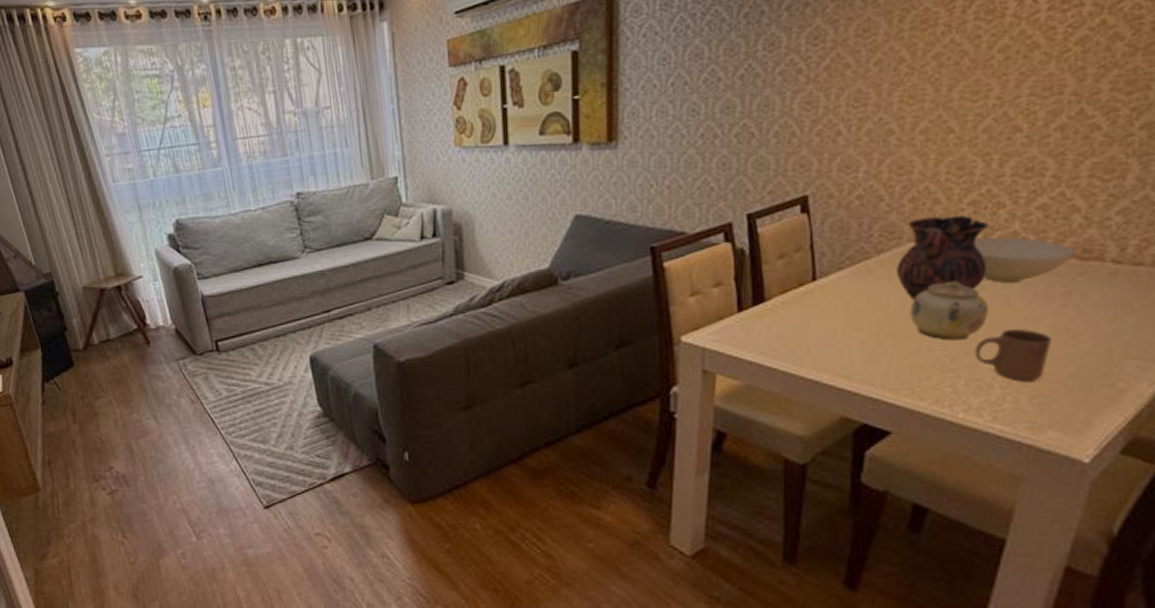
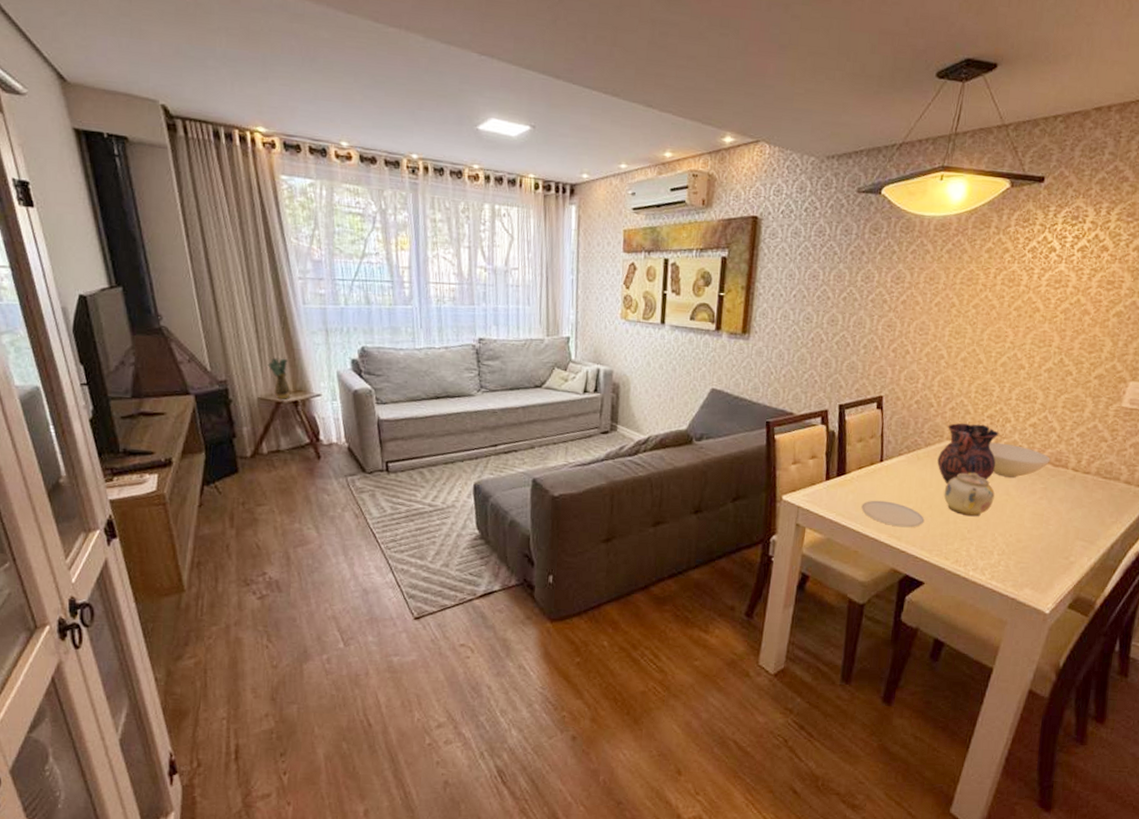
vase: none [87,241,113,286] -> present [267,356,291,399]
plate: none [791,330,884,363] -> present [861,500,925,528]
cup: present [974,329,1053,381] -> none [983,512,1033,551]

